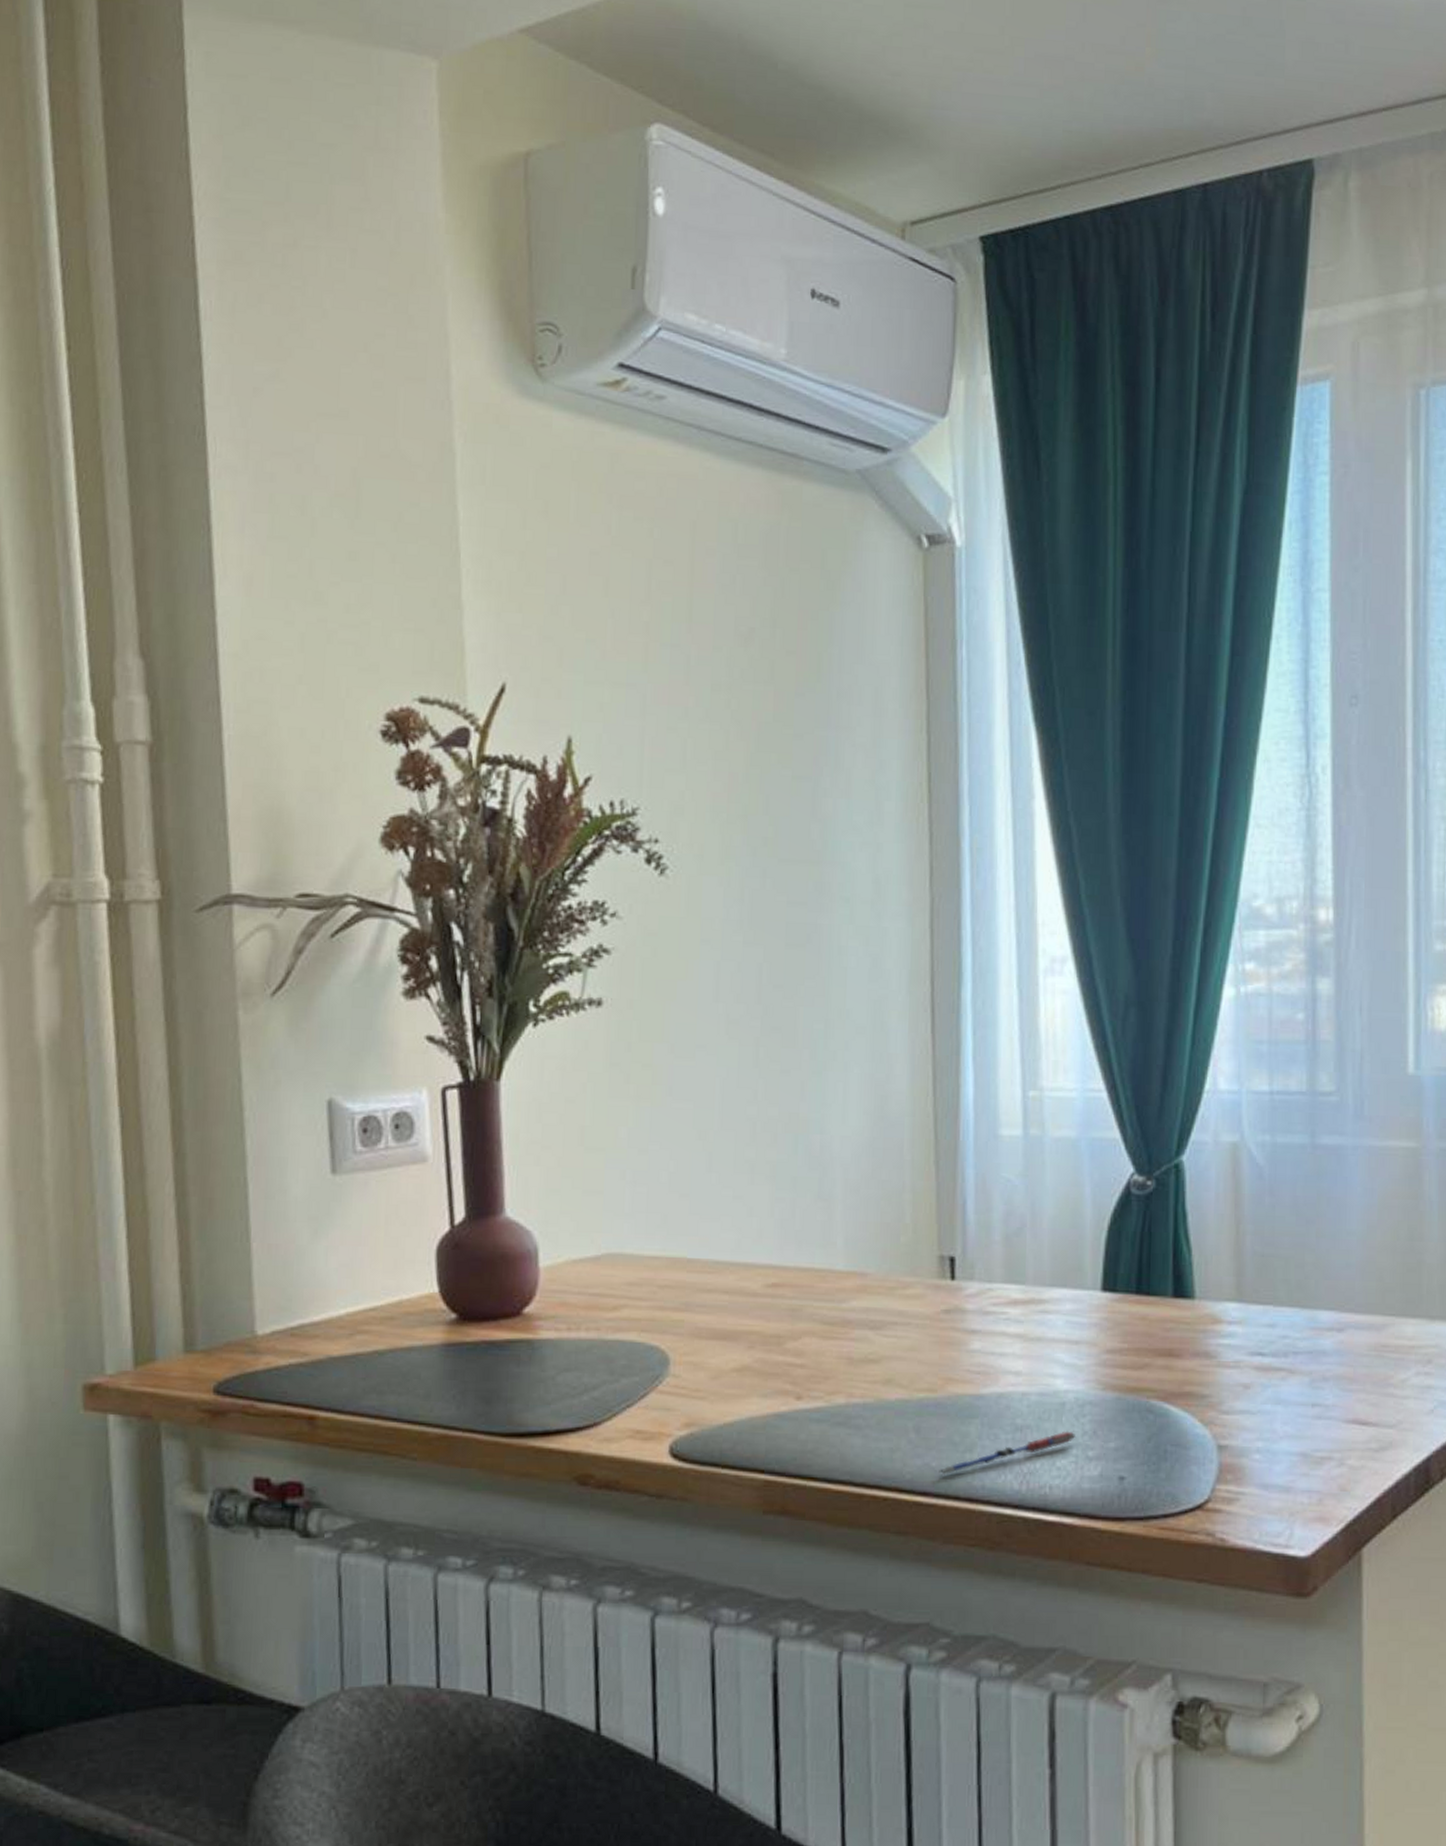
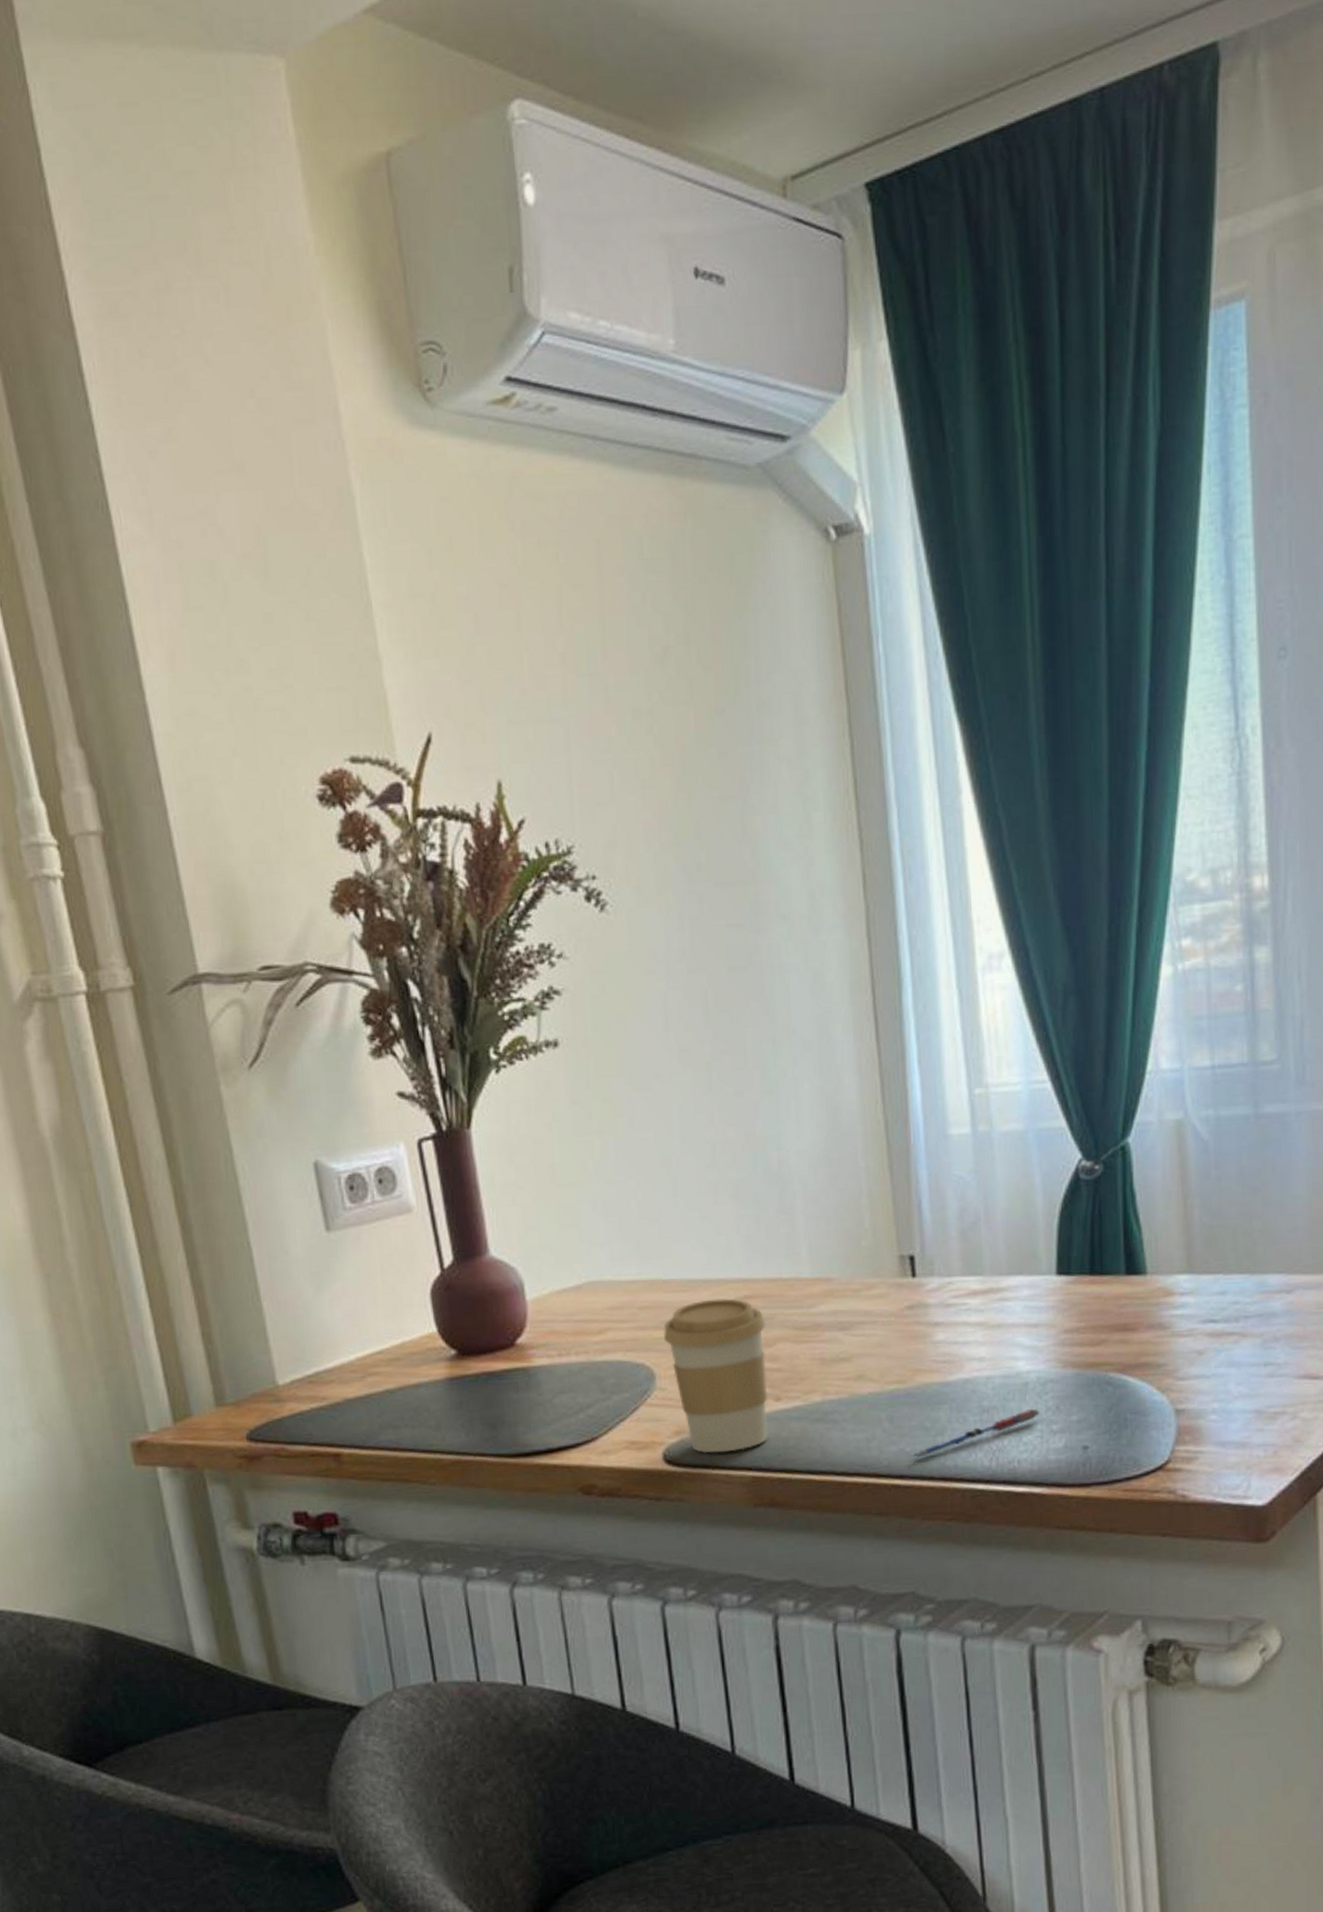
coffee cup: none [683,1283,793,1451] -> present [664,1298,769,1454]

